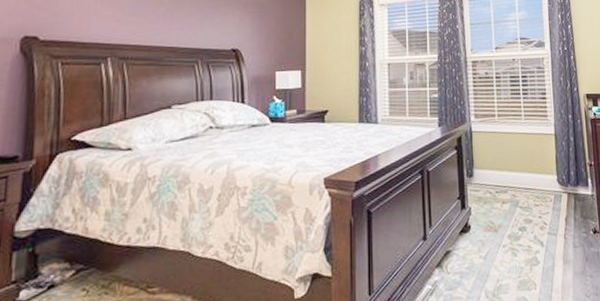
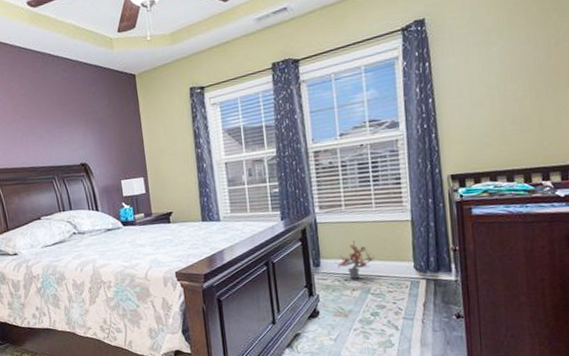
potted plant: none [486,151,523,192] -> present [334,240,374,279]

